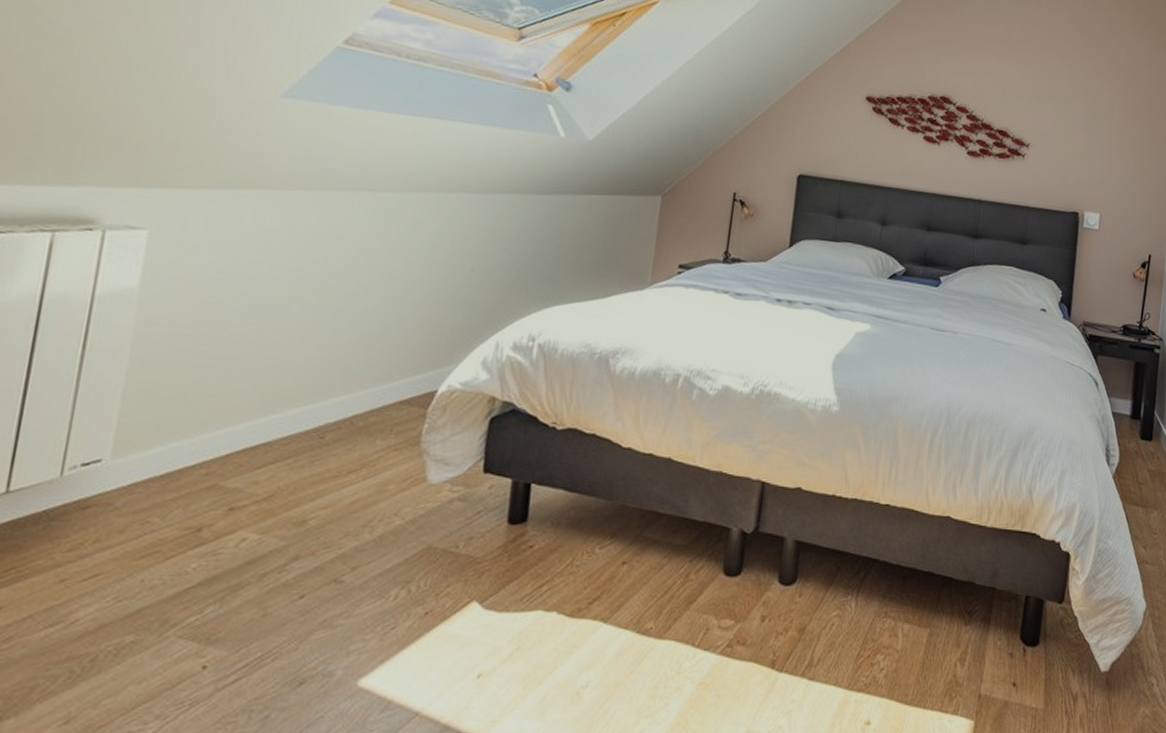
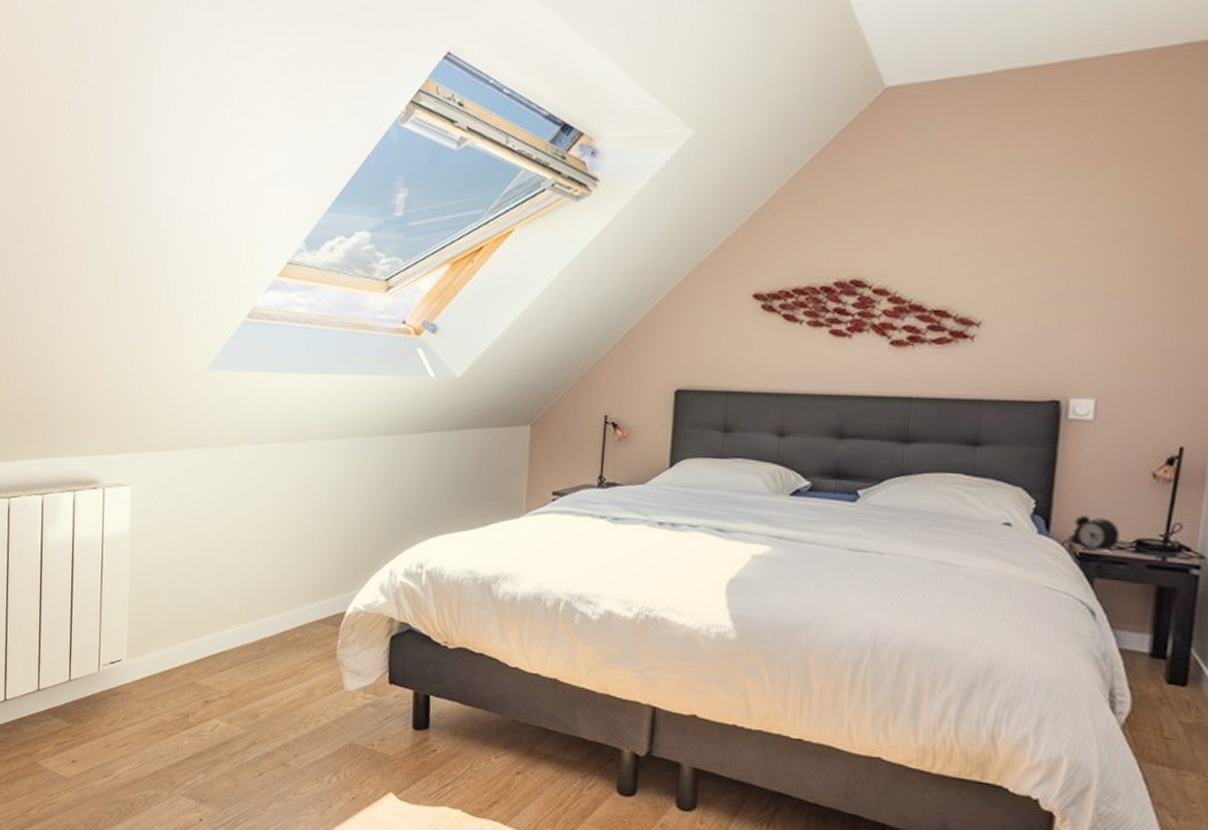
alarm clock: none [1083,304,1114,334] -> present [1070,515,1121,552]

